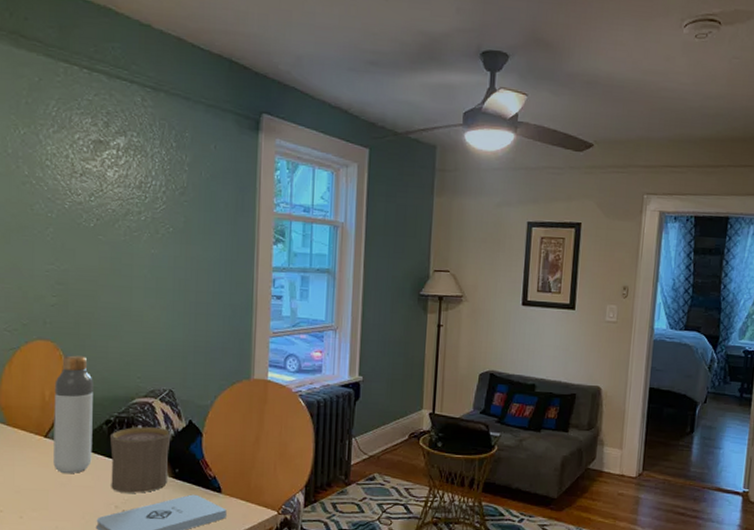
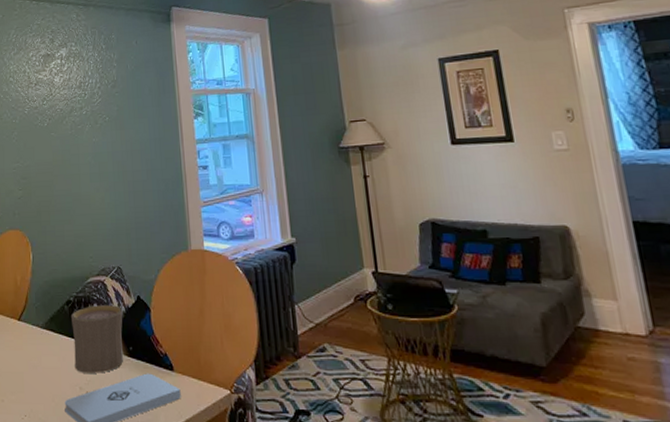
bottle: present [53,355,93,474] -> none [24,241,57,356]

